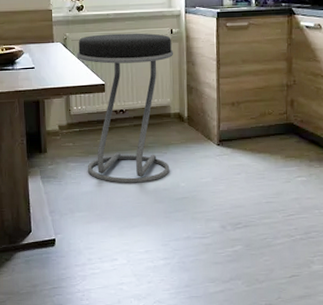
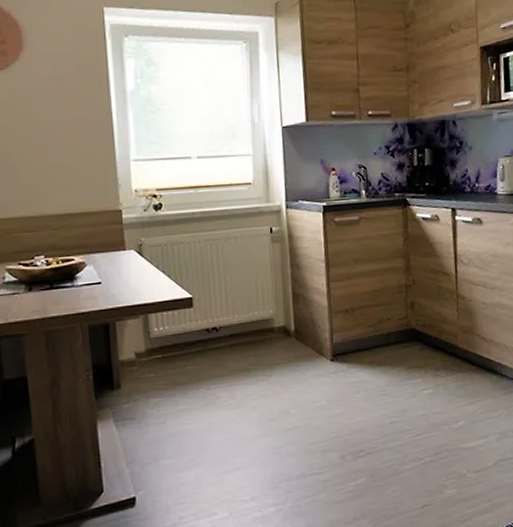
stool: present [76,33,174,183] -> none [155,233,277,418]

